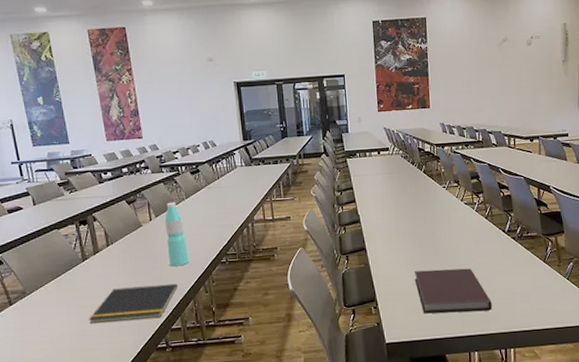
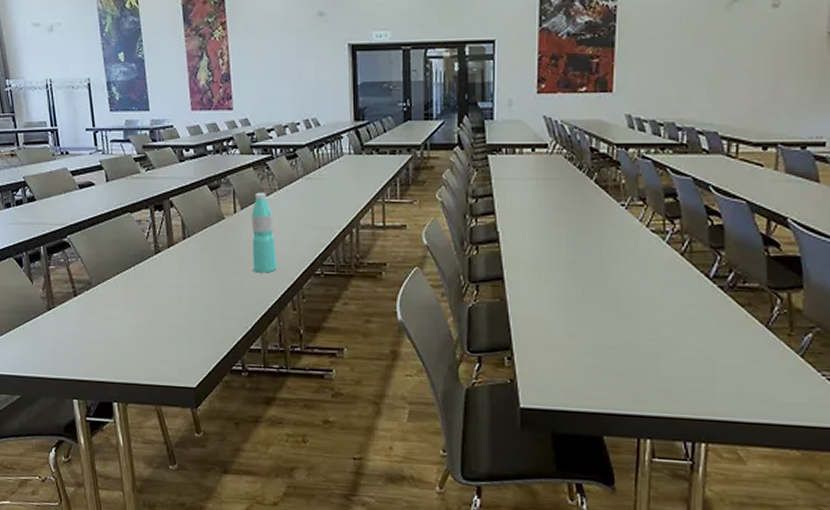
notepad: present [89,283,179,323] -> none [157,291,262,334]
notebook: present [414,268,492,314] -> none [568,317,678,385]

